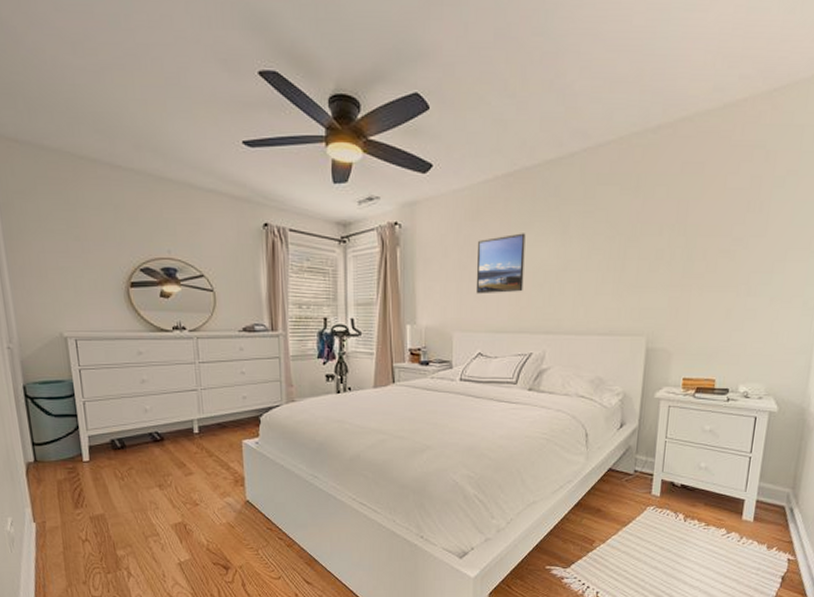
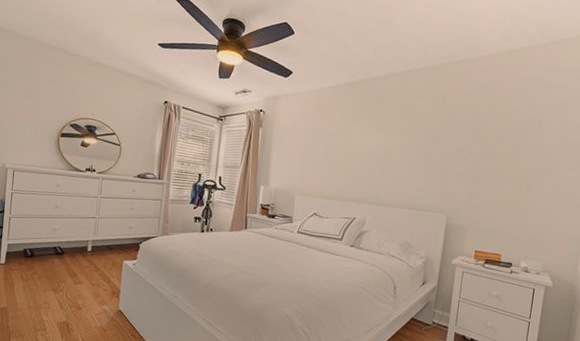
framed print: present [475,233,526,294] -> none [316,126,357,170]

